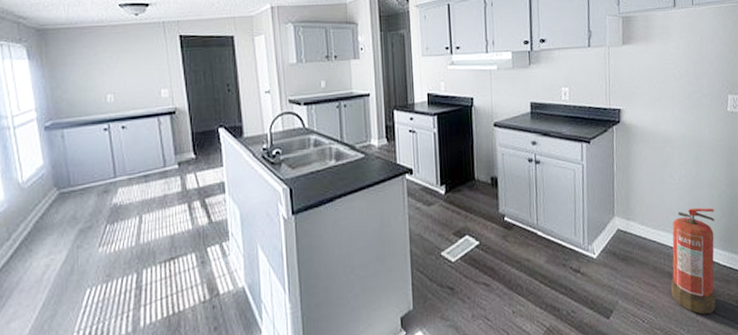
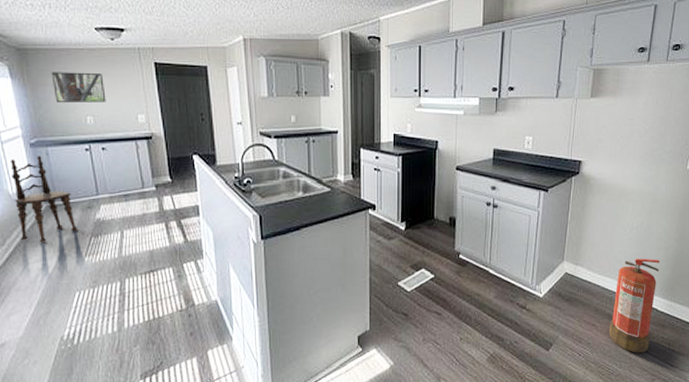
dining chair: none [21,139,93,234] -> present [10,156,78,242]
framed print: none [71,49,128,83] -> present [51,71,106,104]

